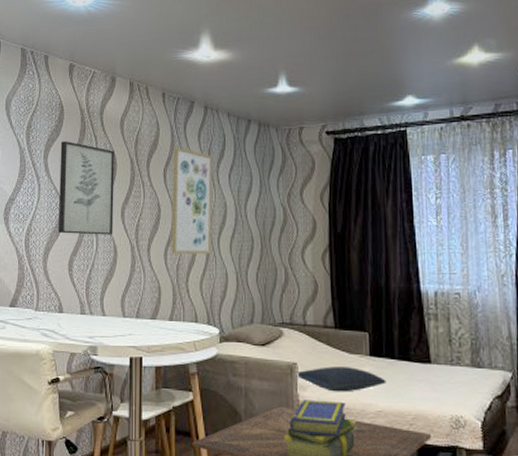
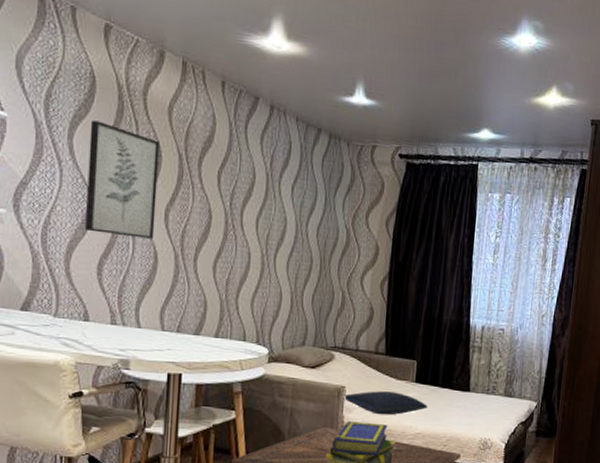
wall art: present [171,147,213,254] -> none [221,147,276,271]

